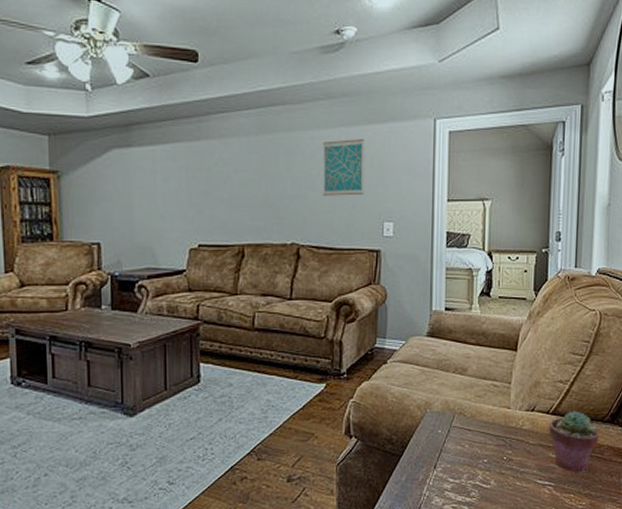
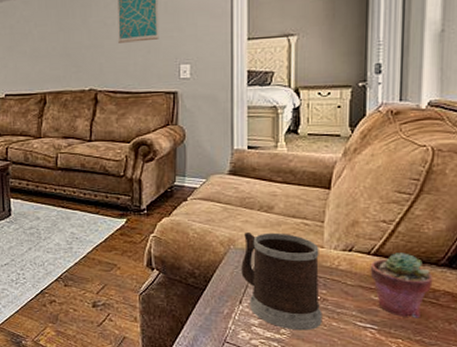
mug: none [436,394,508,493] -> present [241,232,322,331]

